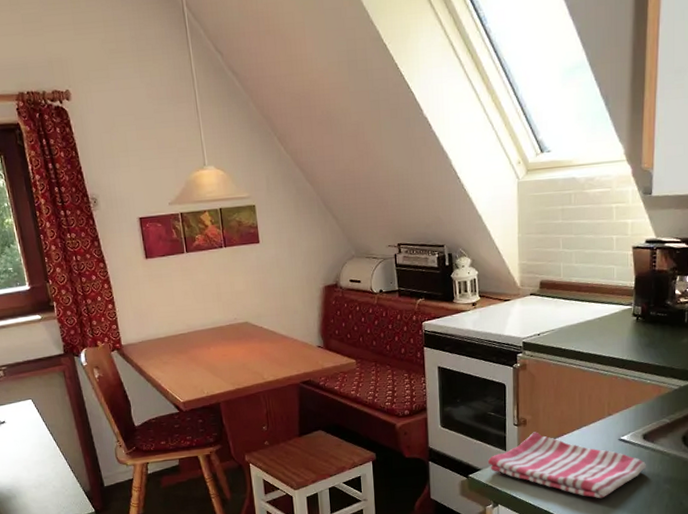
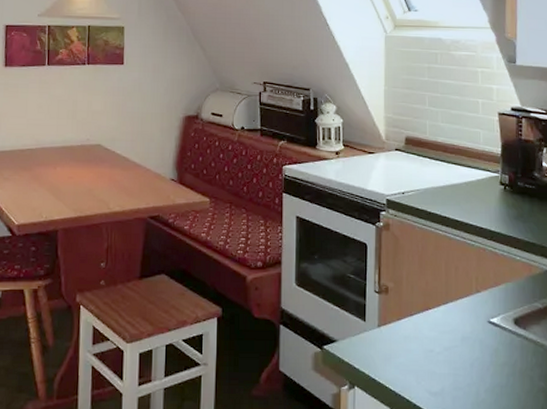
dish towel: present [487,432,646,499] -> none [344,302,518,392]

